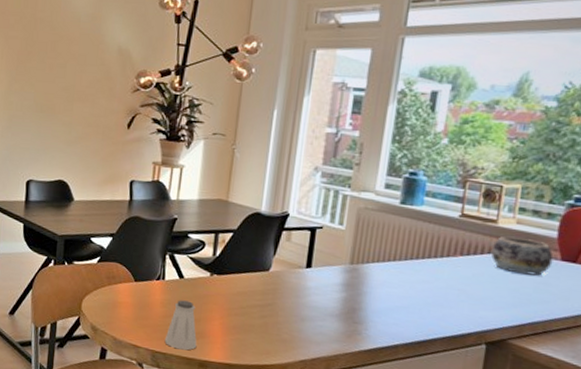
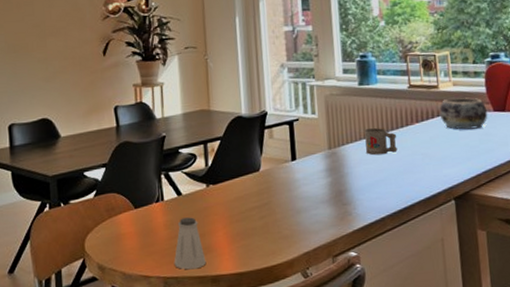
mug: none [393,251,432,282] -> present [364,128,397,155]

